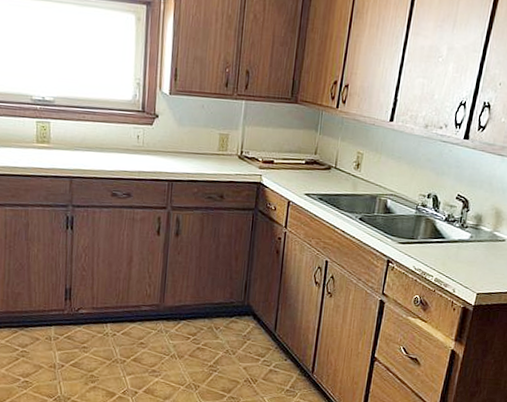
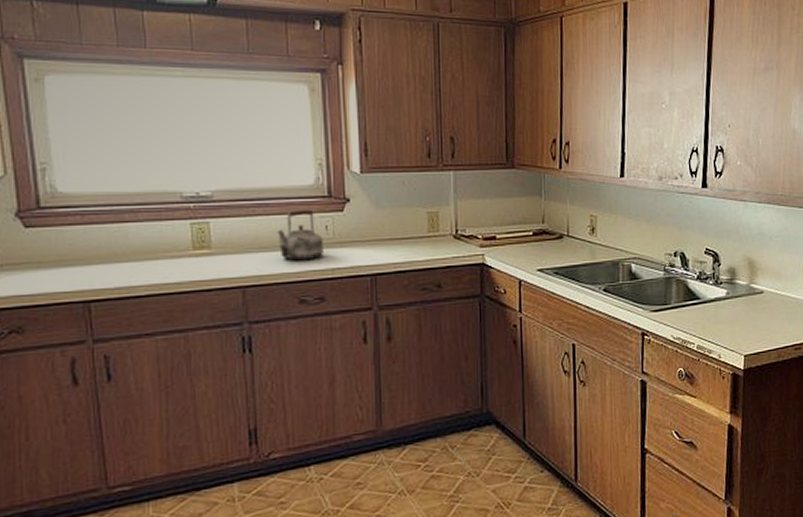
kettle: none [99,120,135,162] -> present [275,209,323,261]

